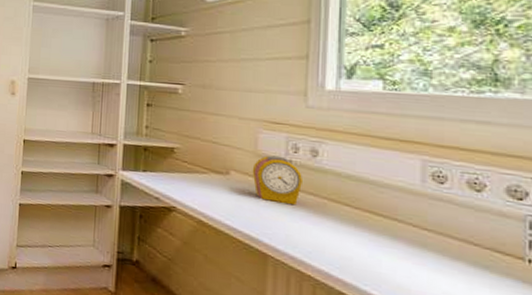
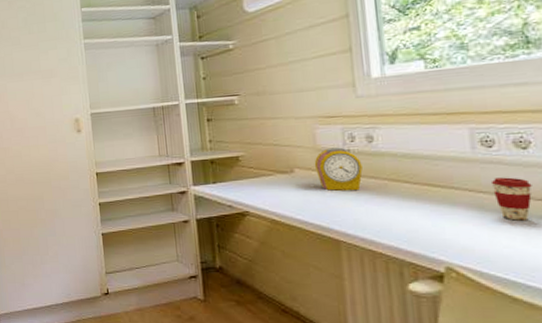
coffee cup: none [437,217,482,268] -> present [490,177,532,221]

